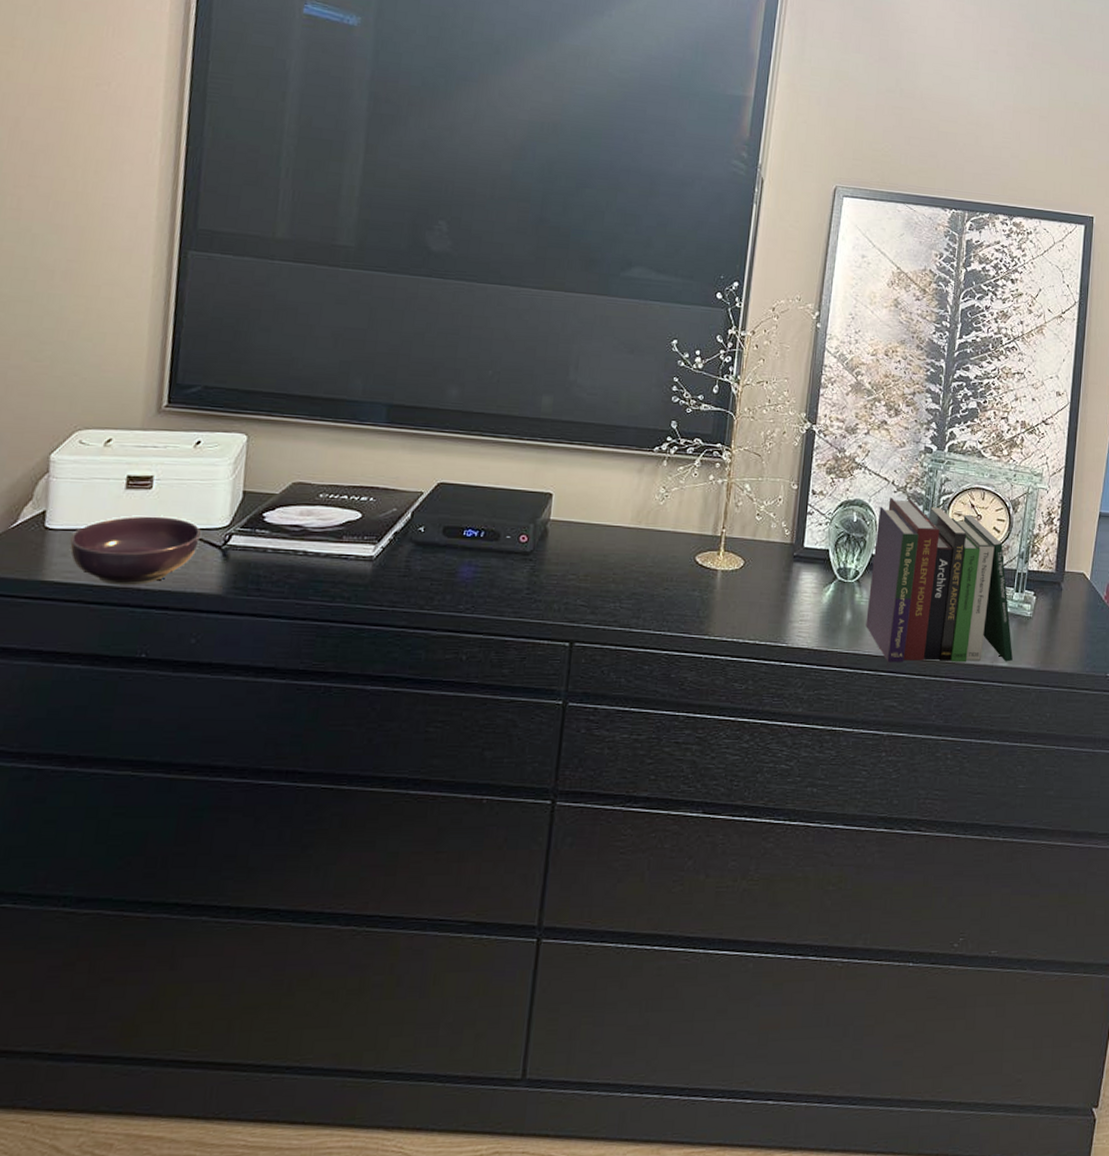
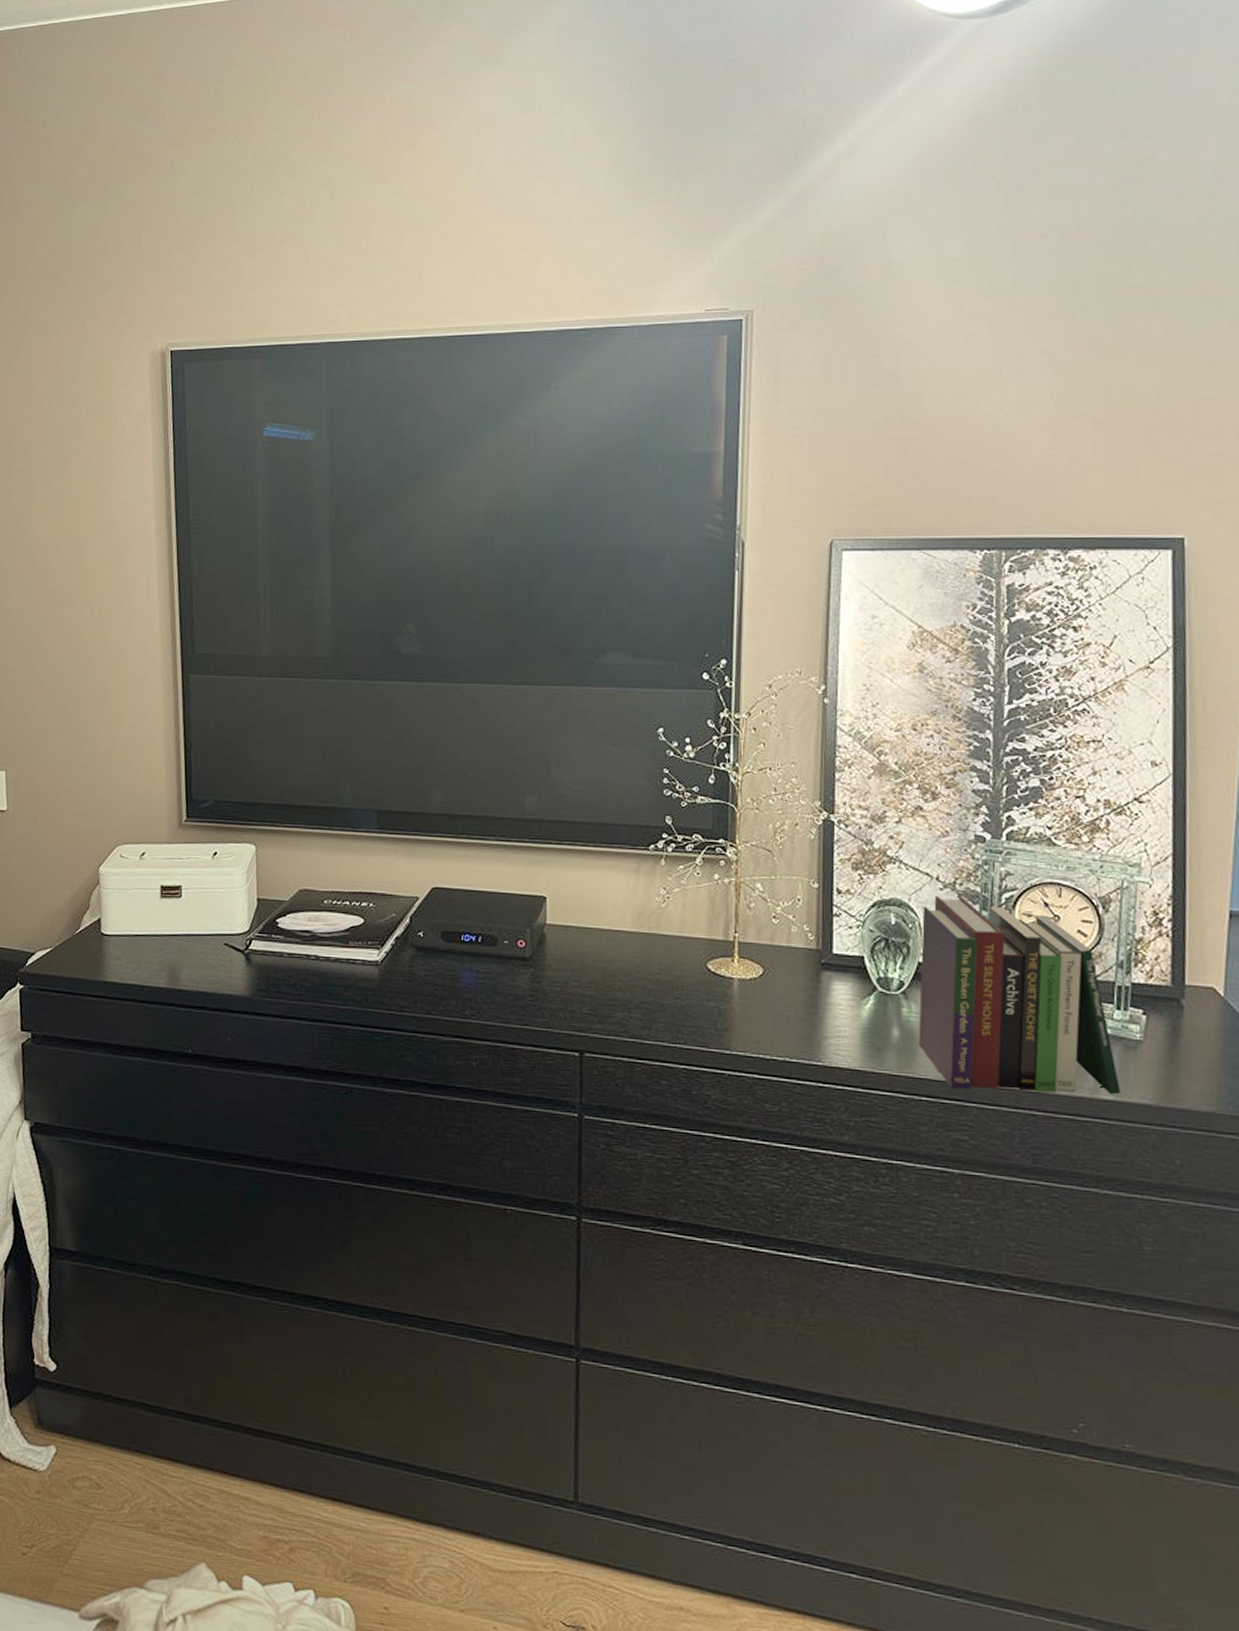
bowl: present [69,516,201,586] -> none [121,922,225,987]

